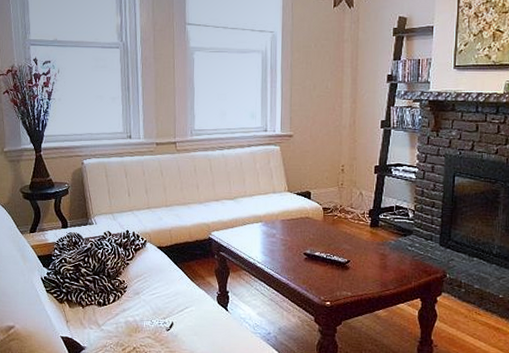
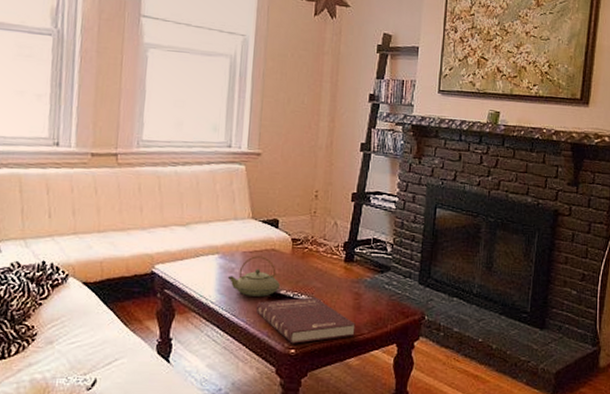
teapot: none [270,223,315,258] -> present [227,256,281,297]
book: none [295,258,382,297] -> present [255,297,356,344]

